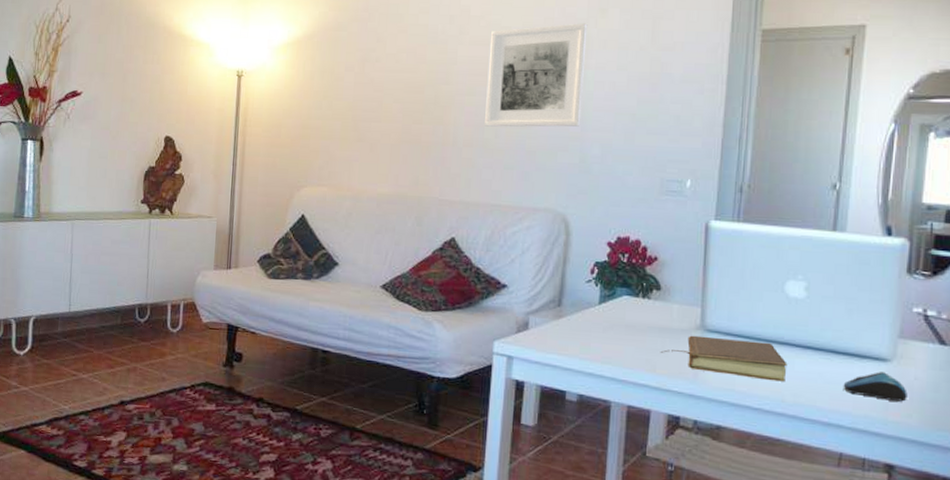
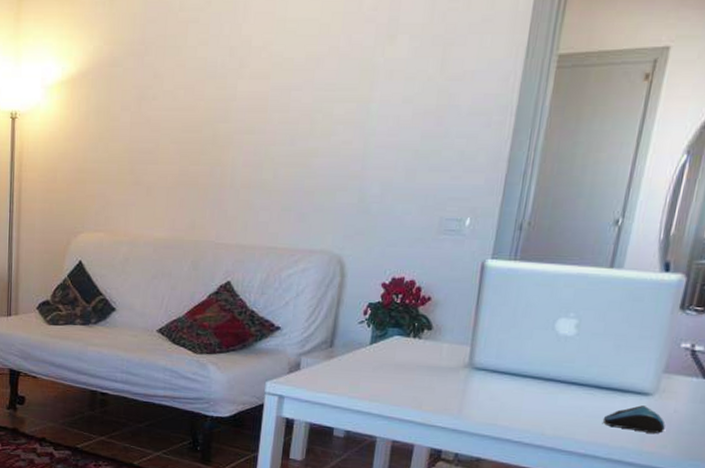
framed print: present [485,23,588,127] -> none [263,52,374,167]
book: present [660,335,787,382] -> none [427,373,551,416]

